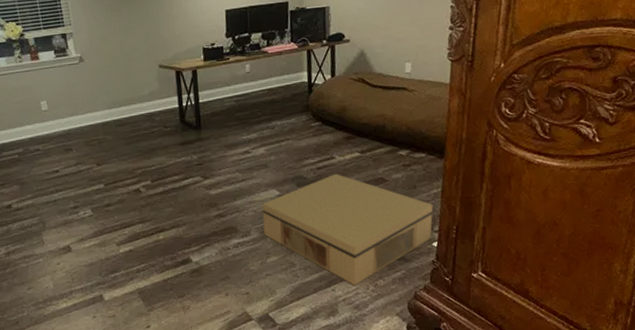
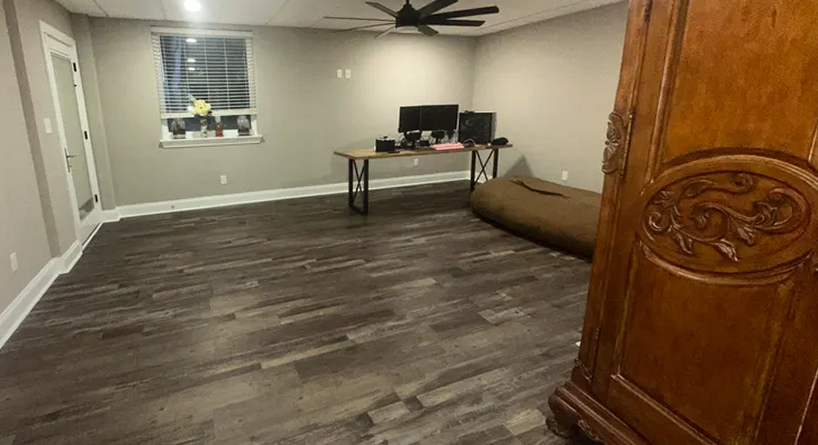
storage box: present [262,173,433,286] -> none [418,268,579,376]

